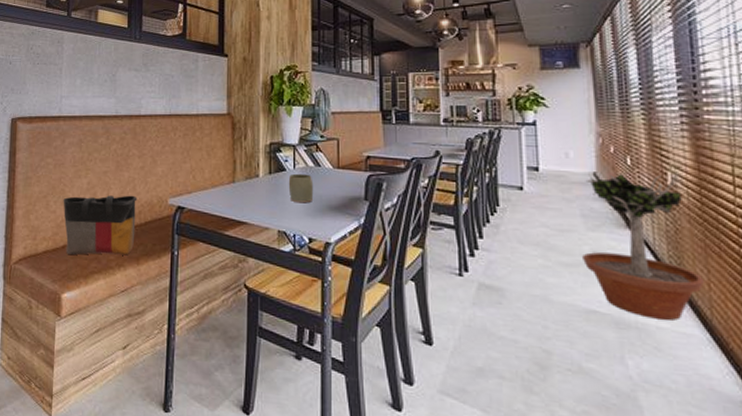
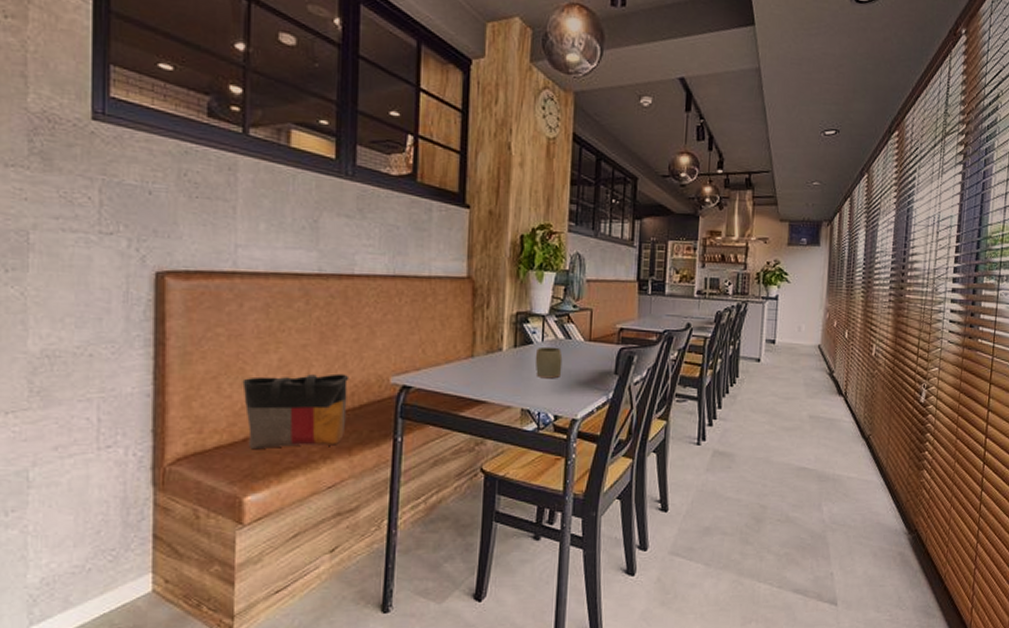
potted tree: present [582,170,705,321] -> none [800,342,886,470]

